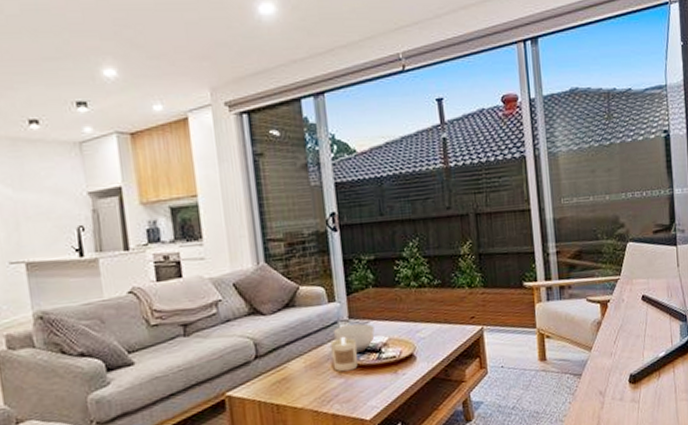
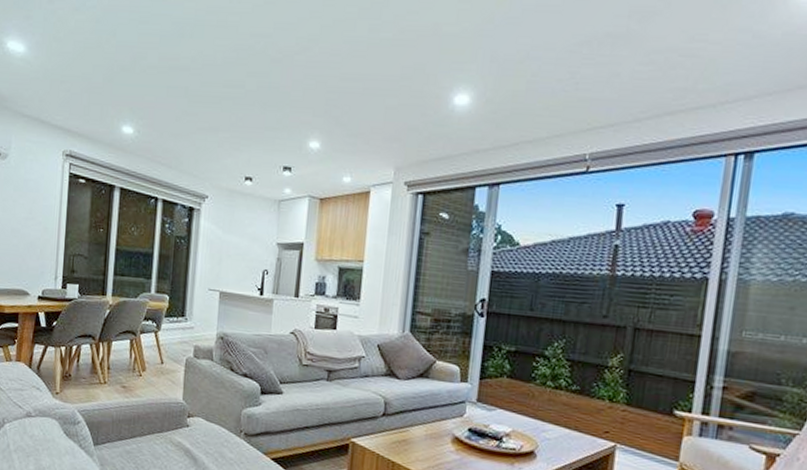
candle: present [331,337,358,372] -> none [452,417,480,451]
bowl: present [333,323,375,353] -> none [458,406,500,436]

